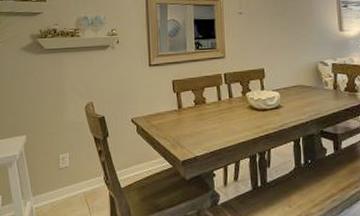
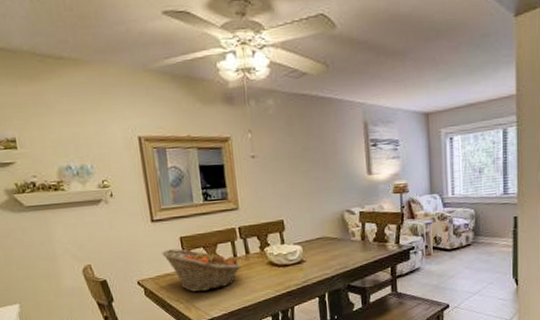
fruit basket: none [155,91,225,131] -> present [162,249,242,292]

